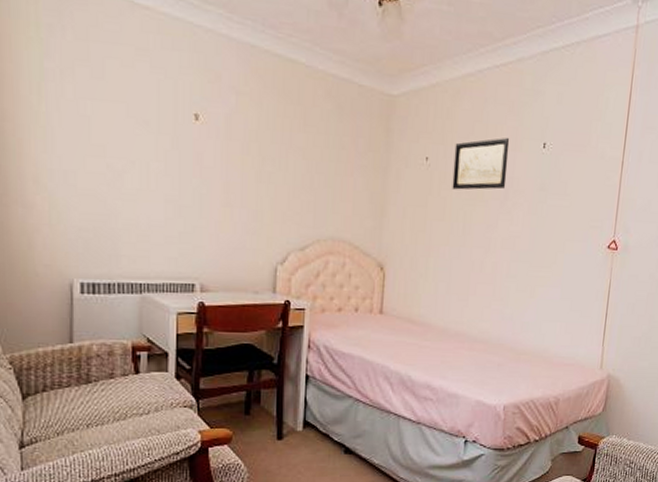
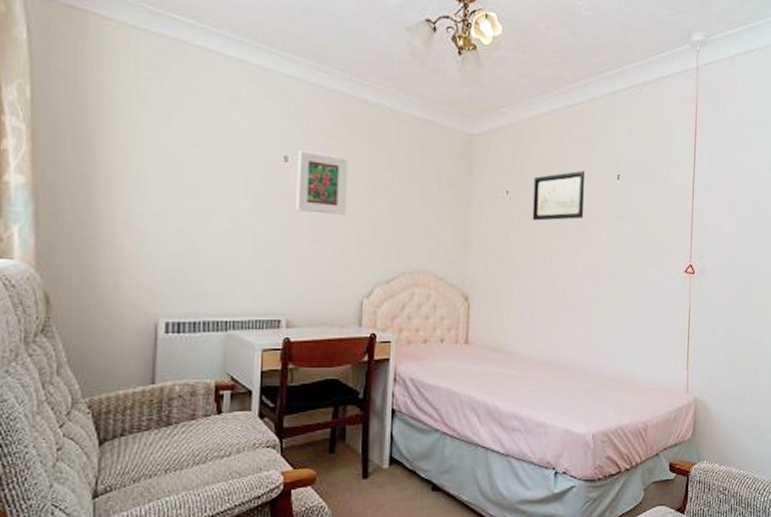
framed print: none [208,108,261,178] -> present [296,150,348,215]

